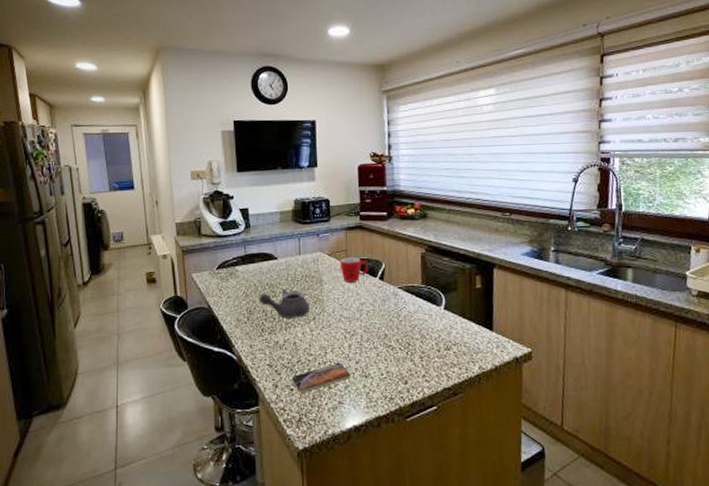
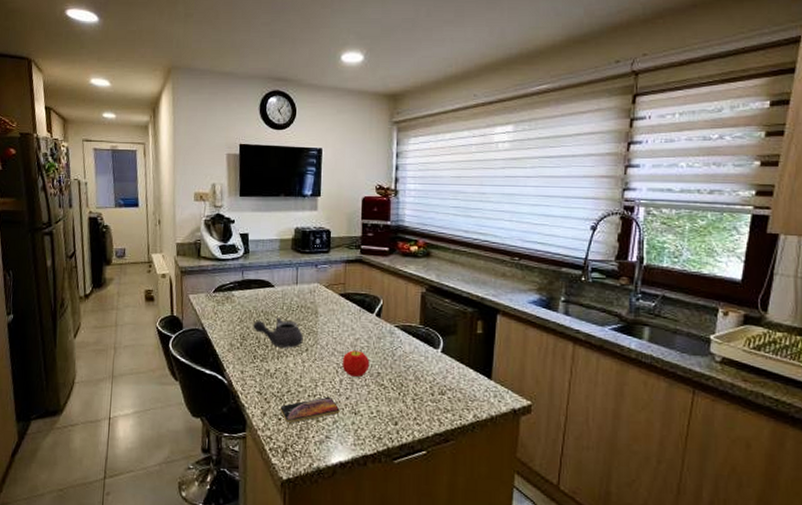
mug: present [339,257,369,282] -> none [336,291,367,317]
fruit: none [349,315,377,340] -> present [342,350,370,377]

